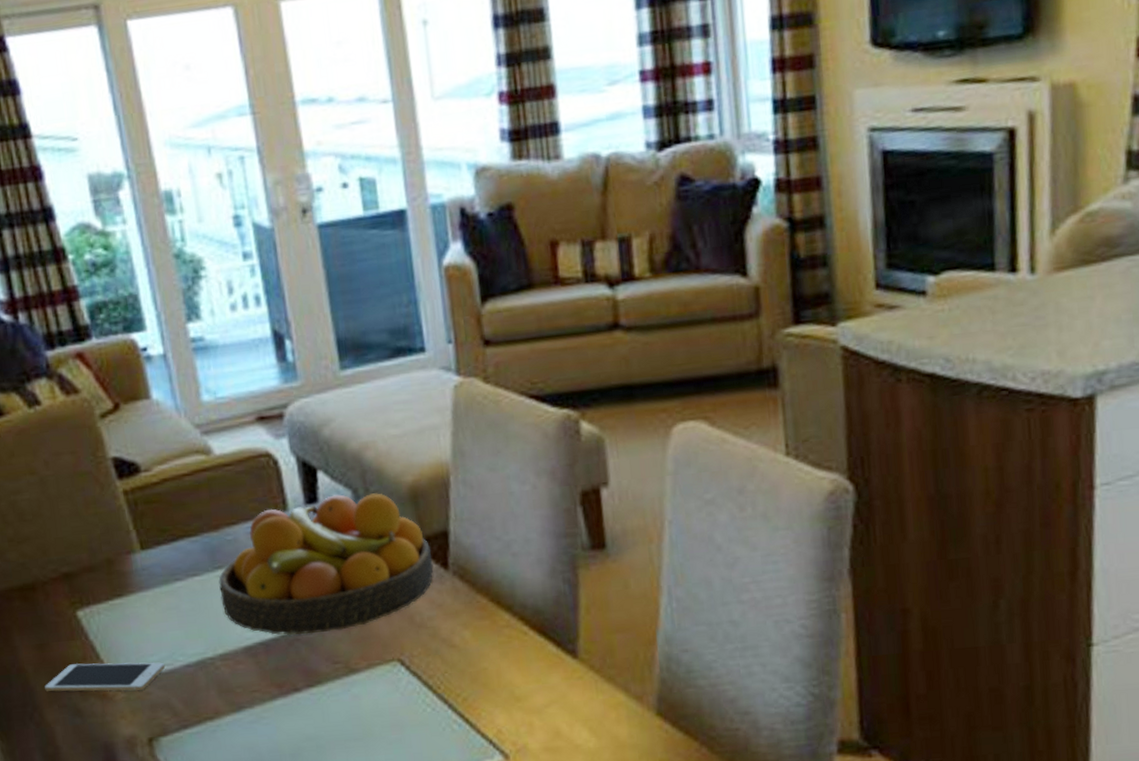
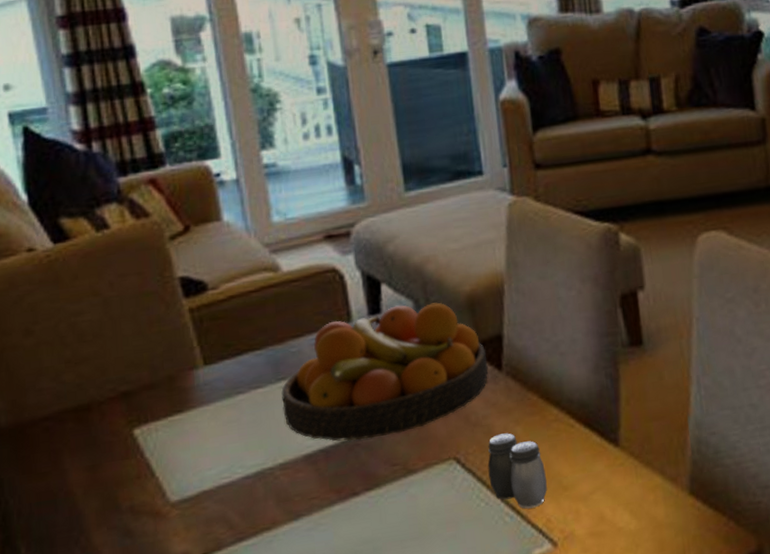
cell phone: present [45,662,166,692] -> none [94,475,223,514]
salt and pepper shaker: none [434,636,498,718] -> present [487,433,547,509]

